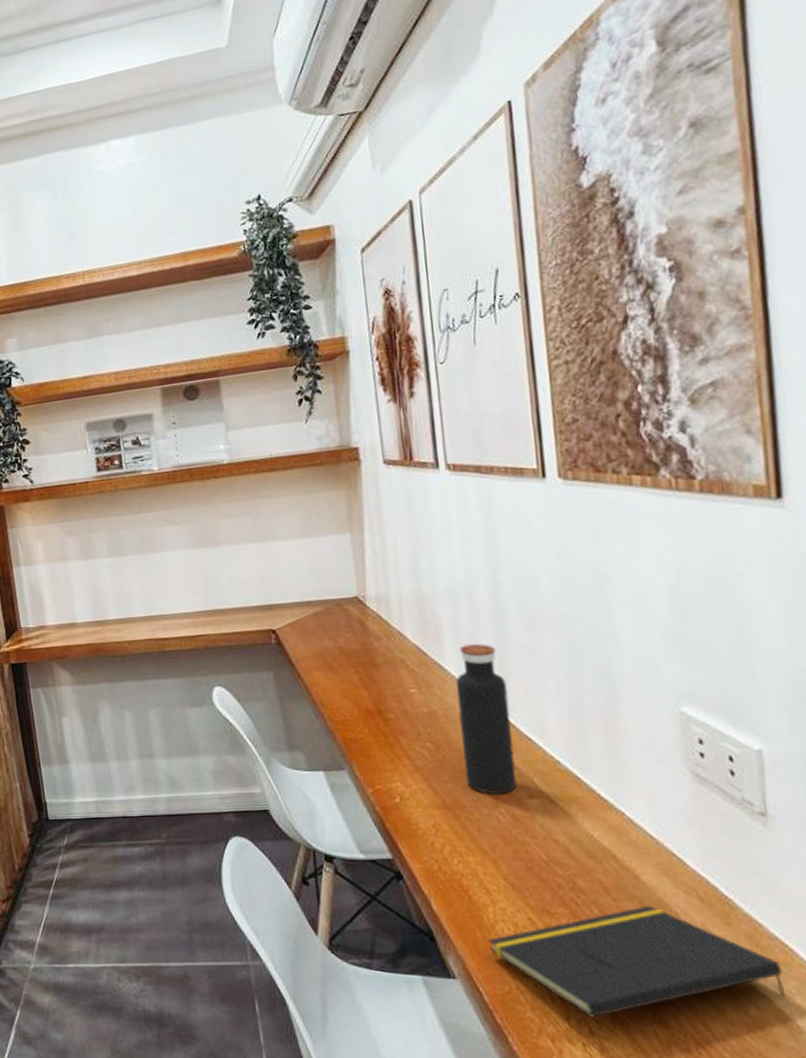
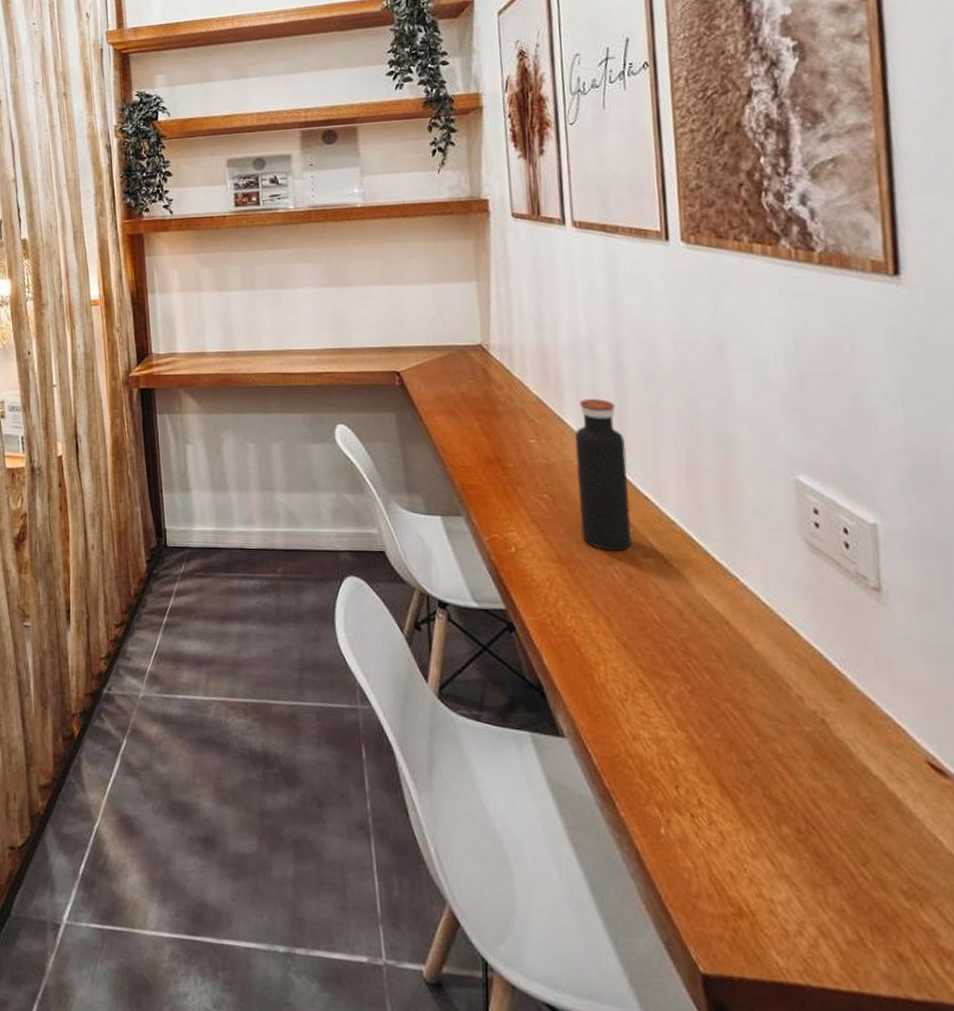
notepad: present [488,905,786,1018] -> none [598,675,899,788]

